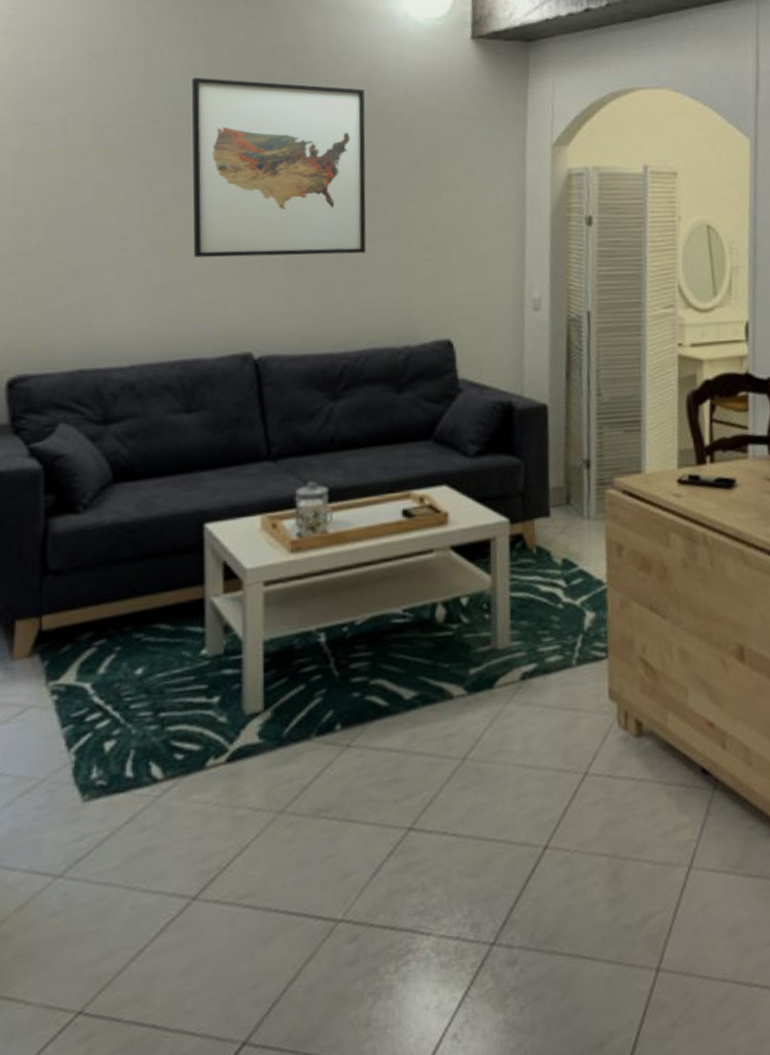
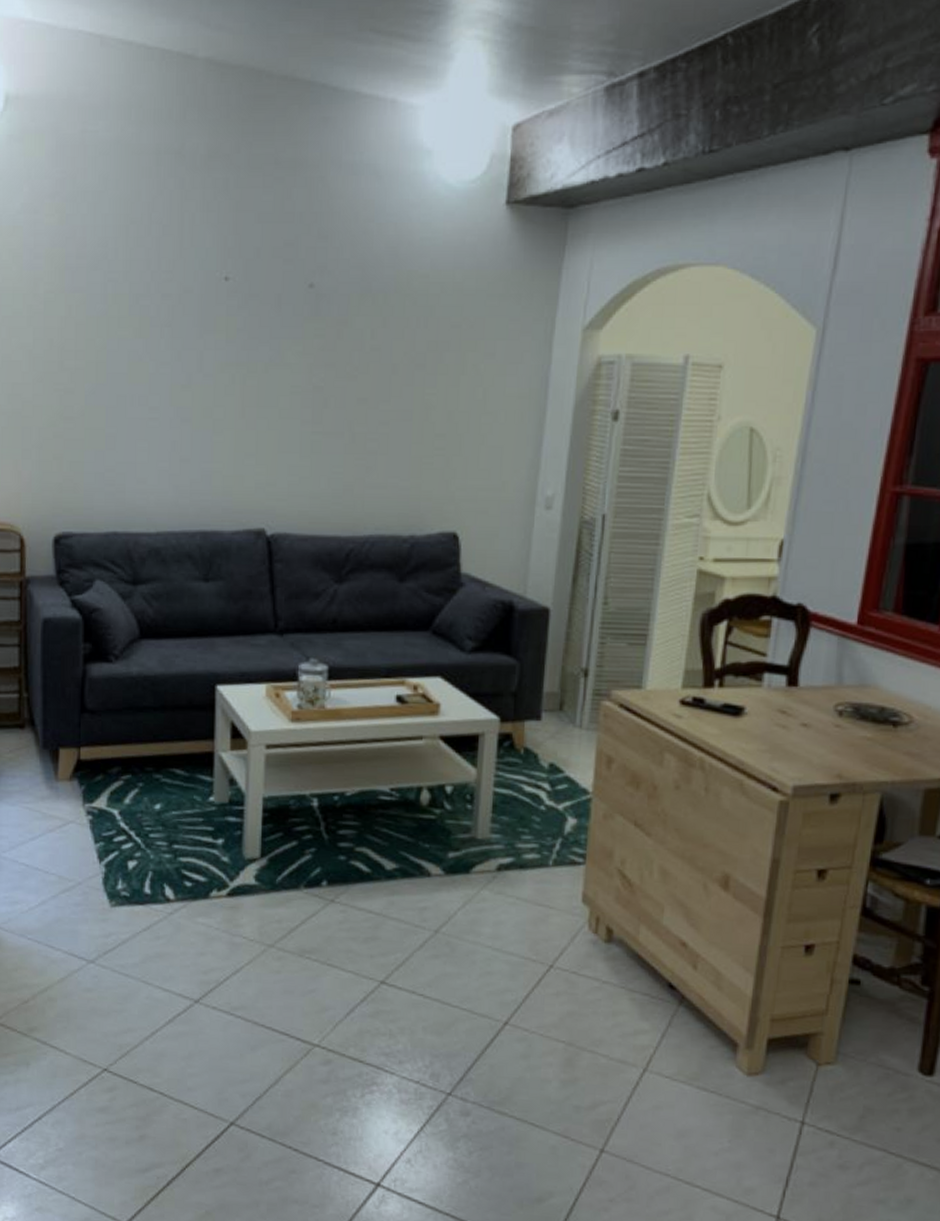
wall art: present [192,78,367,258] -> none [217,246,389,437]

